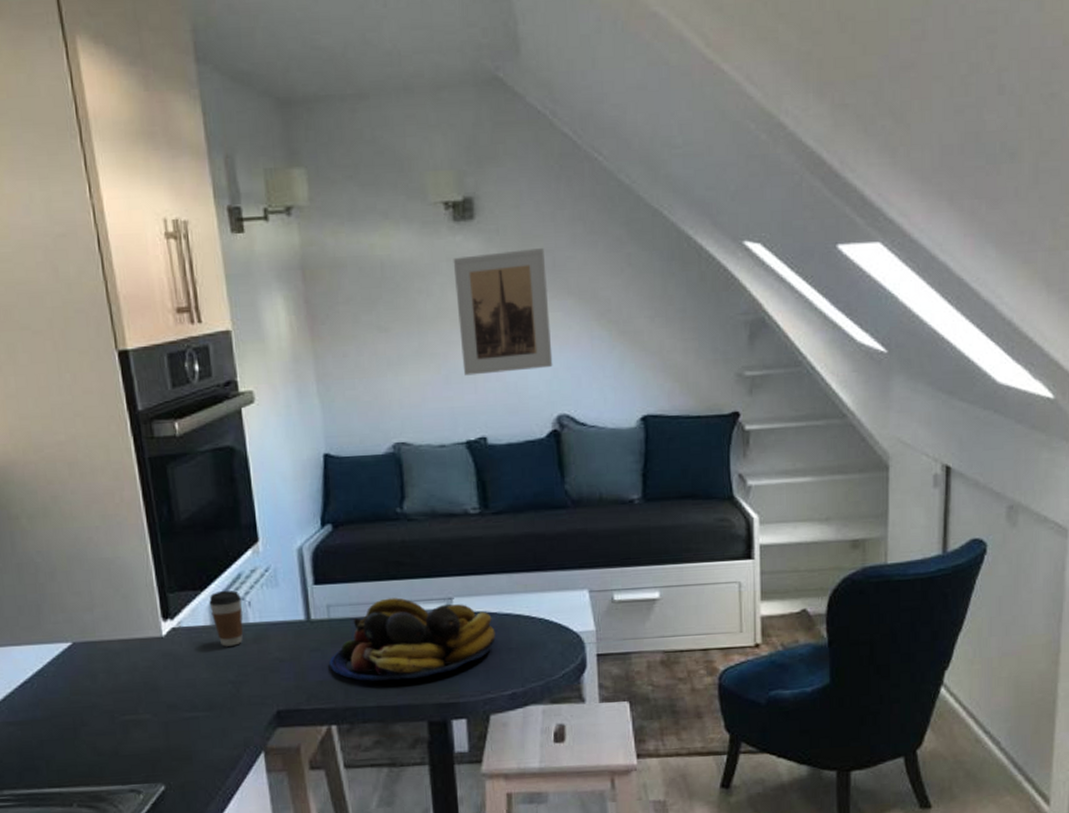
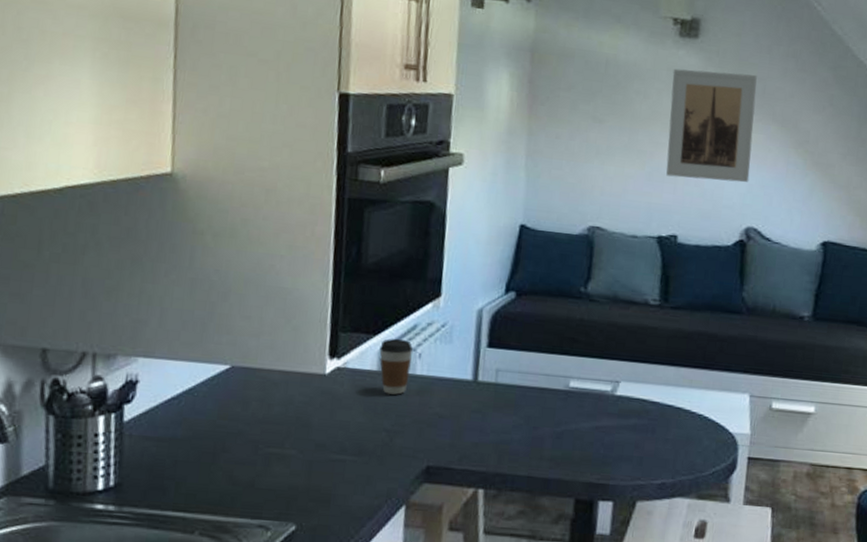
fruit bowl: present [329,597,496,681] -> none [488,371,655,455]

